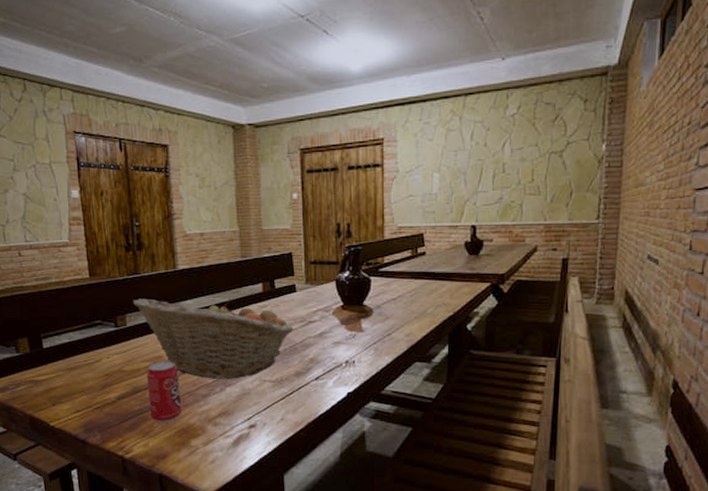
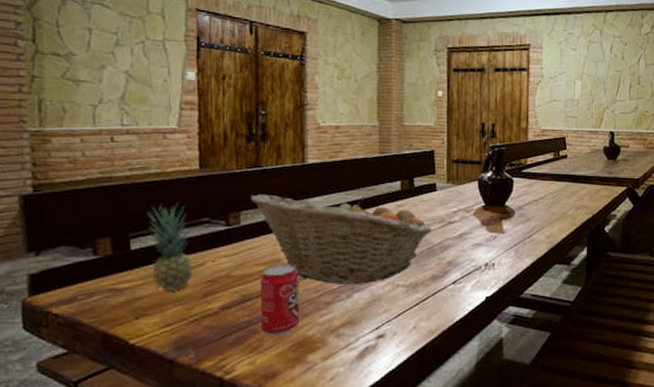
fruit: none [53,307,92,383] -> present [148,203,192,292]

